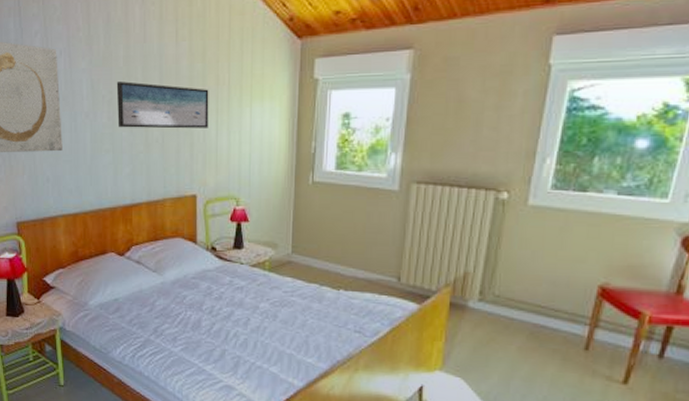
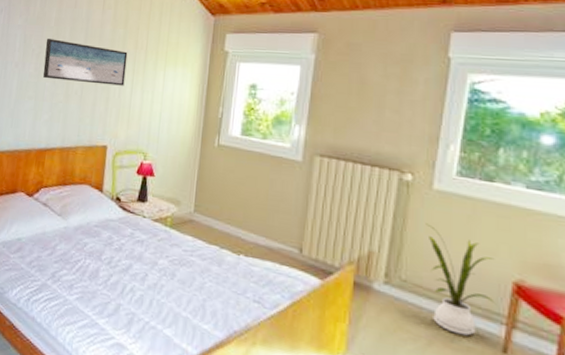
house plant: none [519,239,583,339] -> present [426,223,495,336]

